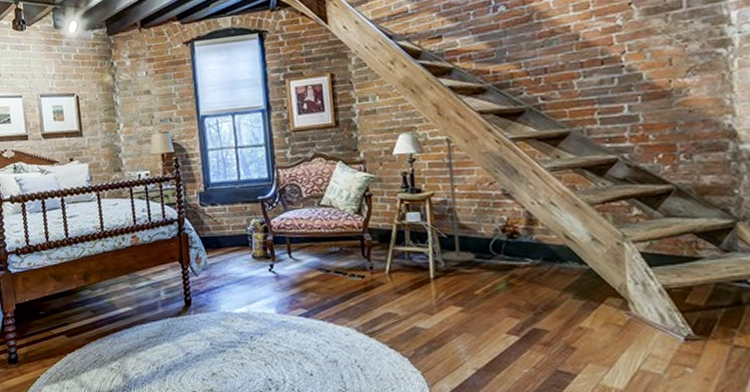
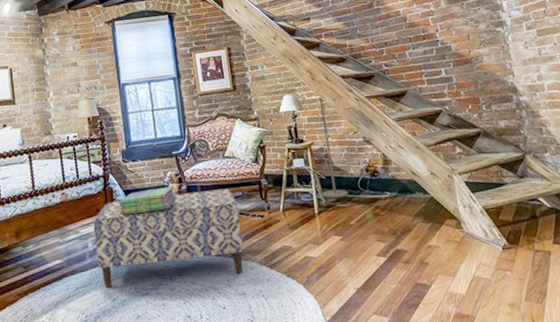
bench: none [166,242,338,341] -> present [93,188,244,288]
stack of books: none [194,236,262,265] -> present [119,186,177,216]

